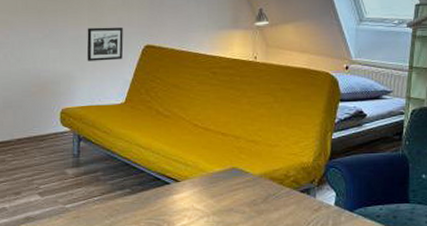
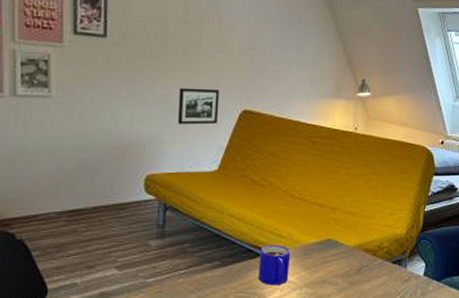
mug: none [166,173,197,214] -> present [258,245,291,286]

